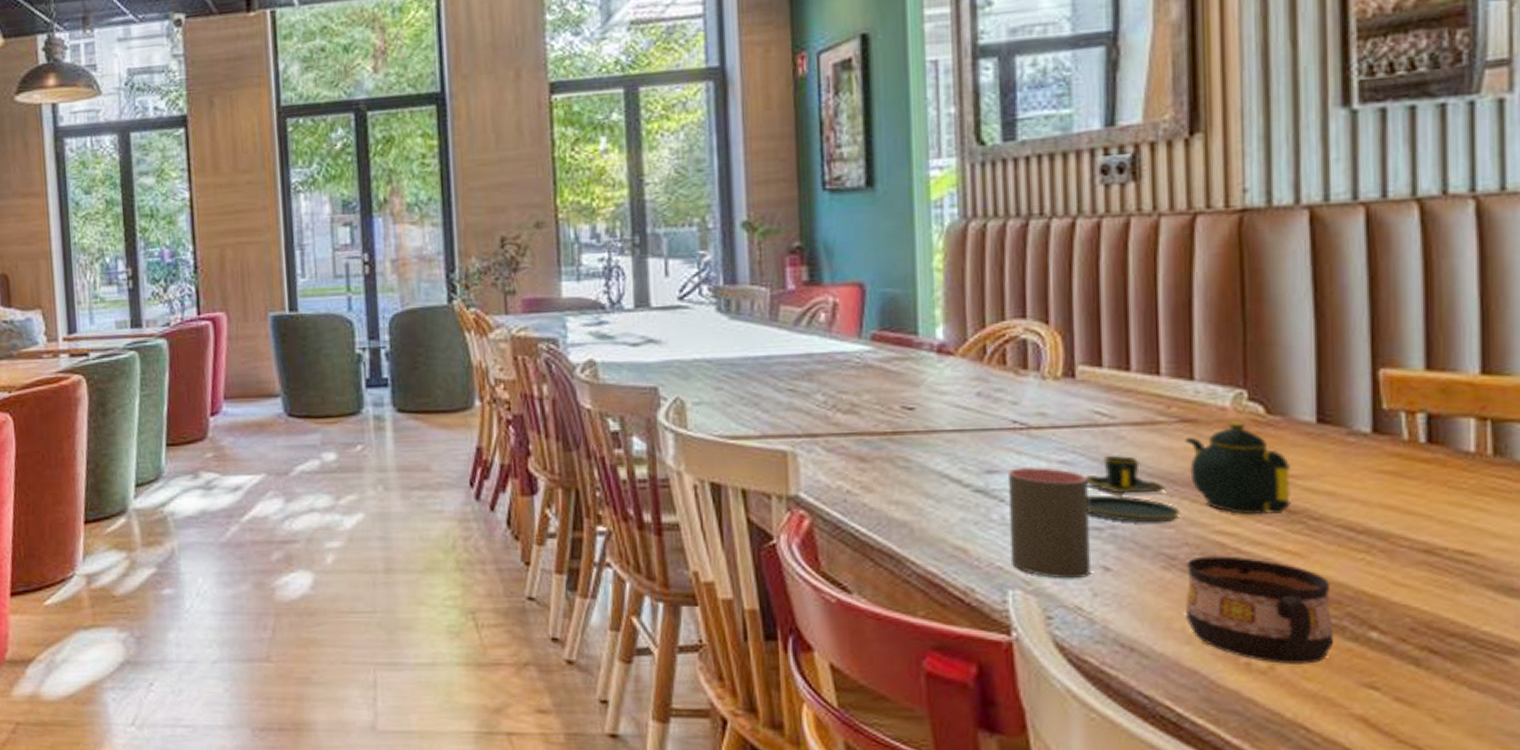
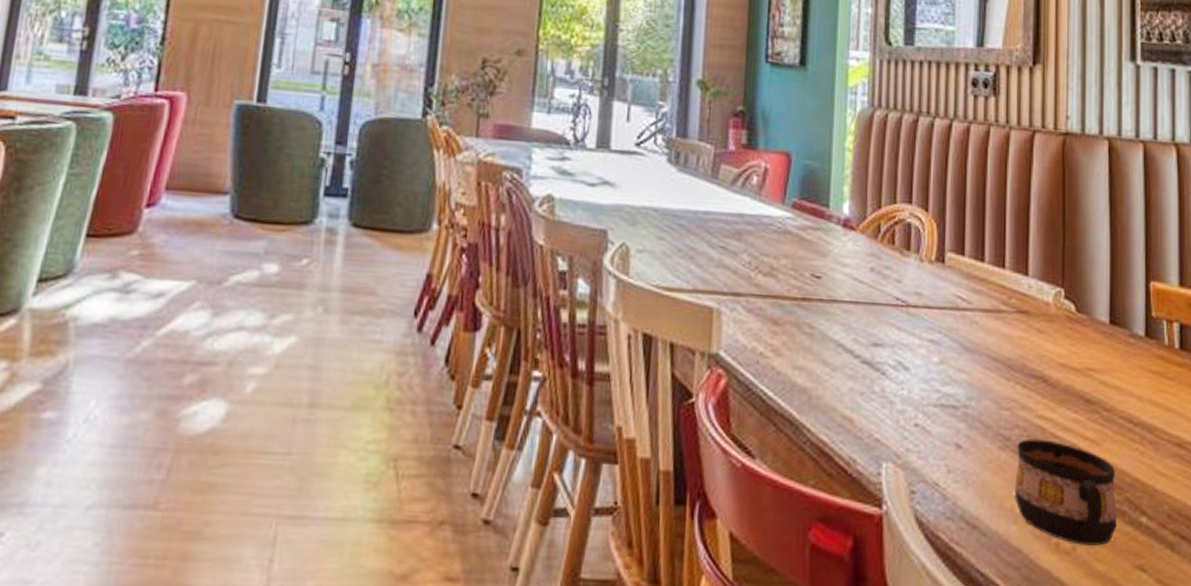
cup: present [1007,466,1092,579] -> none [886,342,949,455]
teapot: present [1086,422,1291,524] -> none [947,317,1091,405]

